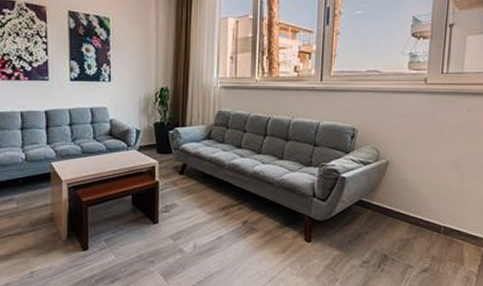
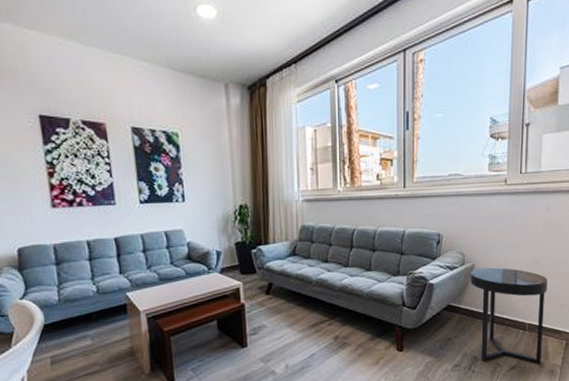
side table: none [384,165,466,269] -> present [470,267,548,364]

